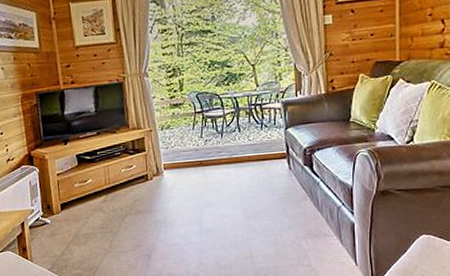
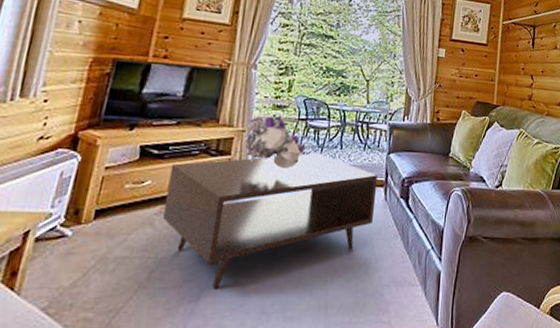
coffee table: none [103,139,282,250] -> present [162,153,377,289]
bouquet: none [152,113,207,156] -> present [244,116,306,170]

